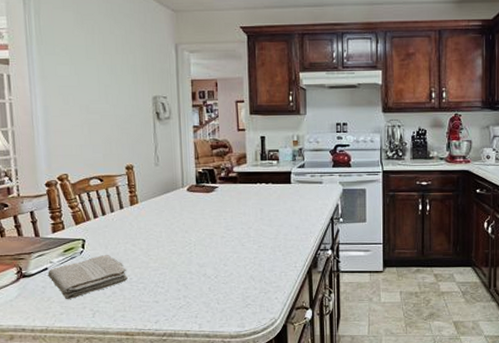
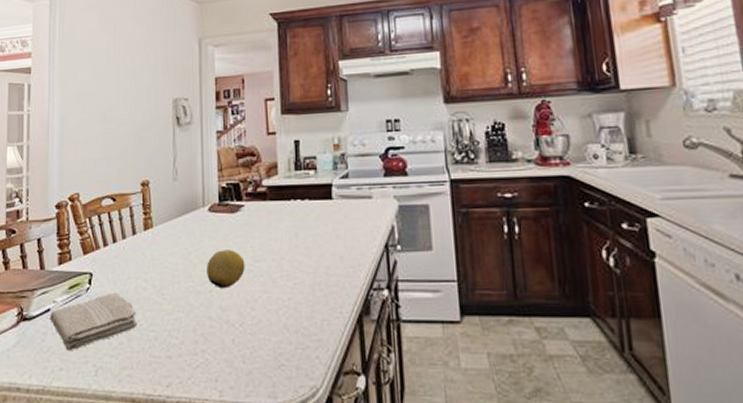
fruit: none [186,221,219,251] -> present [207,250,245,289]

